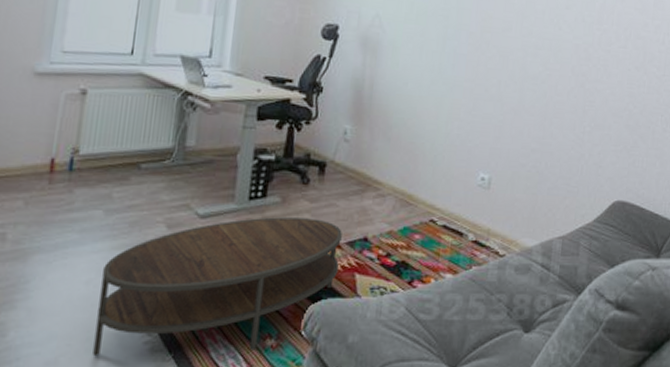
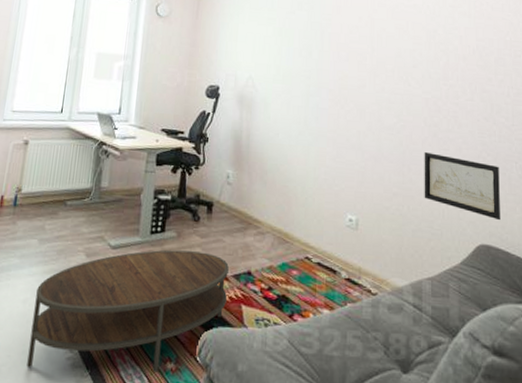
wall art: none [563,104,644,176] -> present [424,152,500,221]

